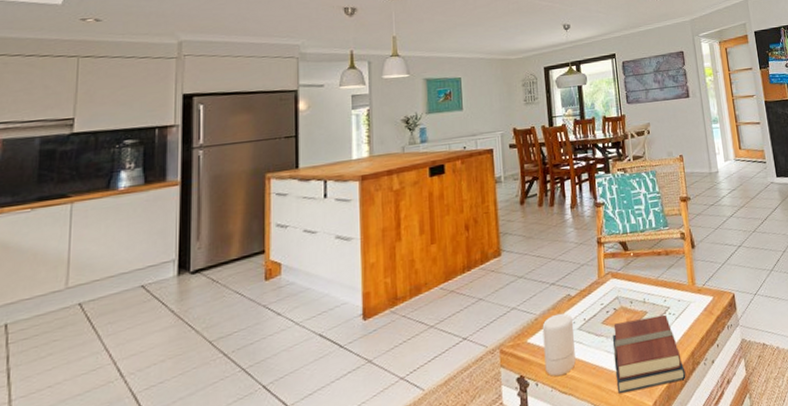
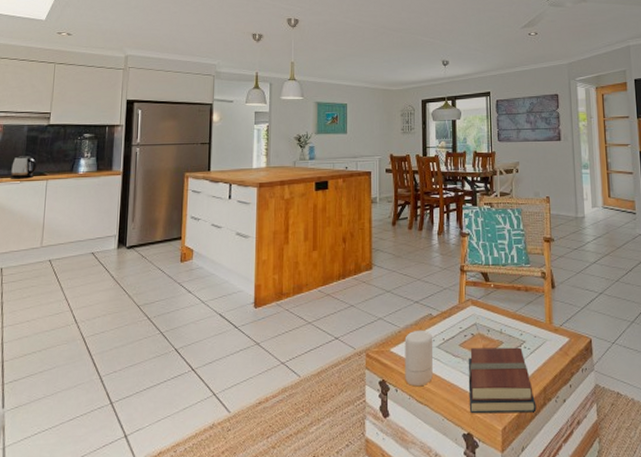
kettle: none [15,174,56,209] -> present [10,155,37,180]

